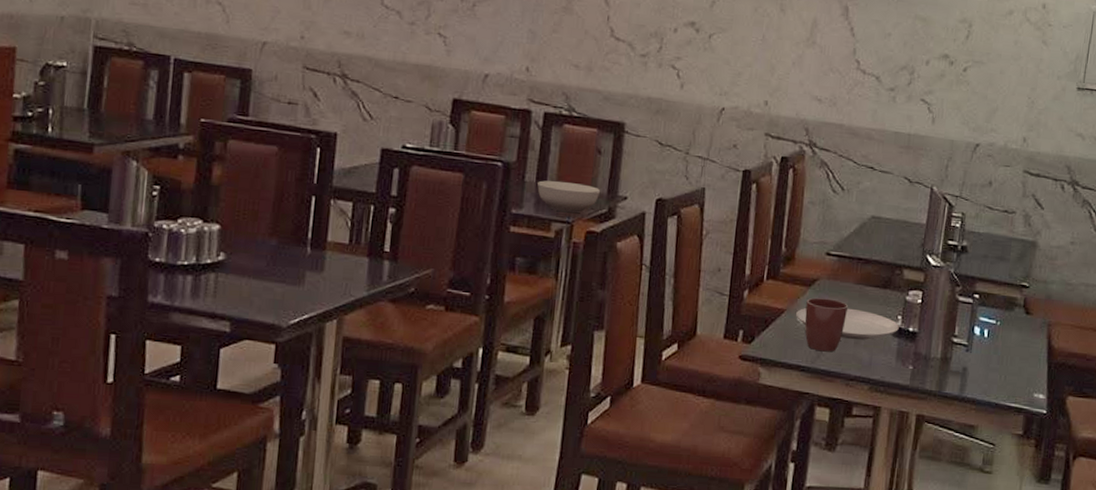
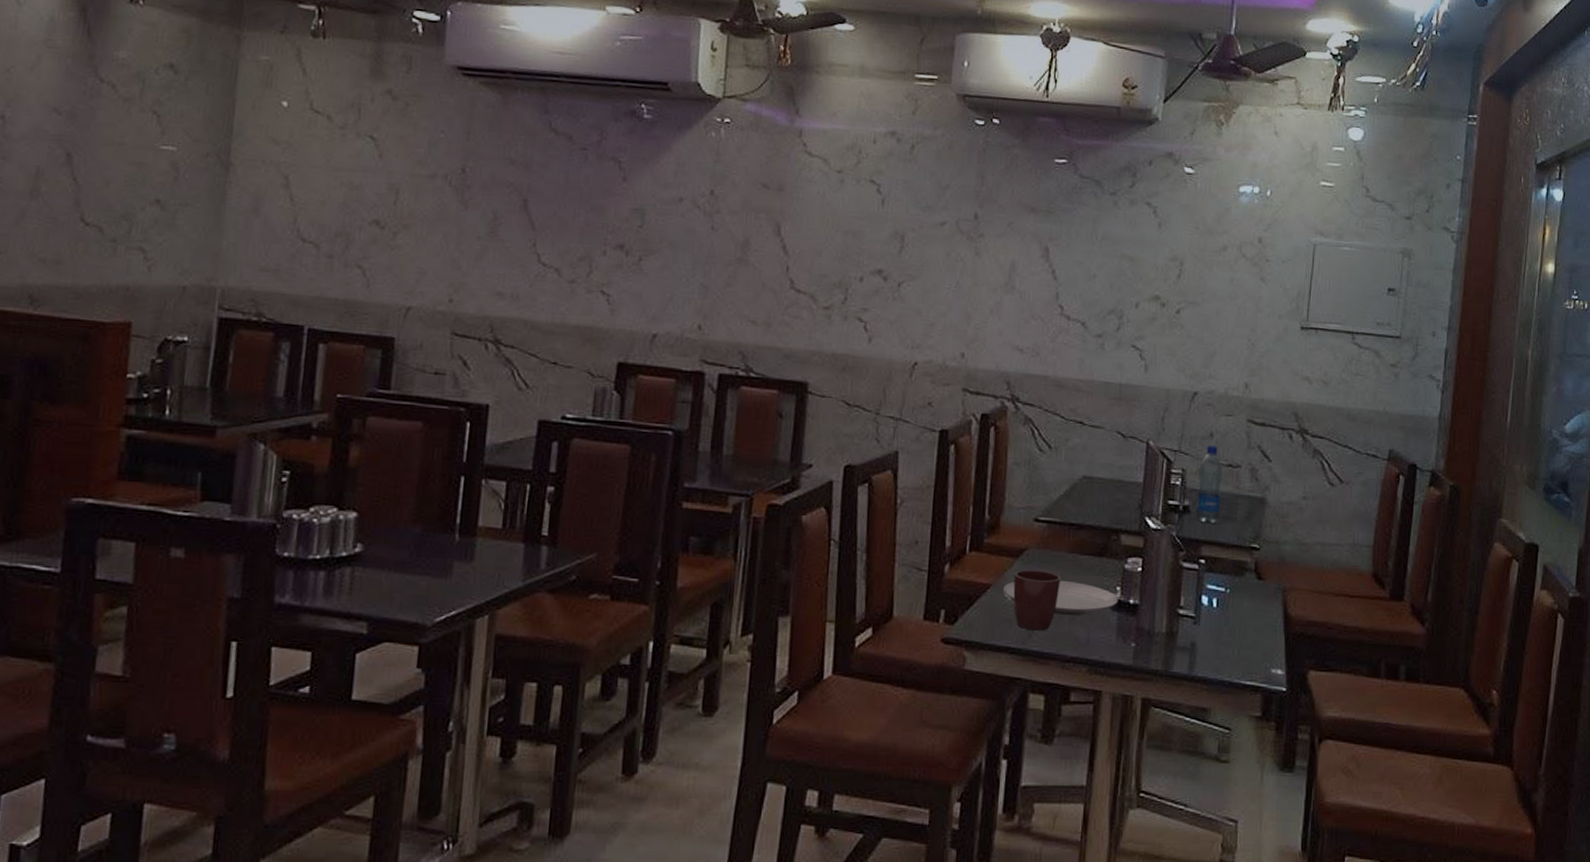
bowl: present [536,180,601,213] -> none [711,449,783,485]
bottle: none [973,192,999,263] -> present [1196,445,1223,524]

